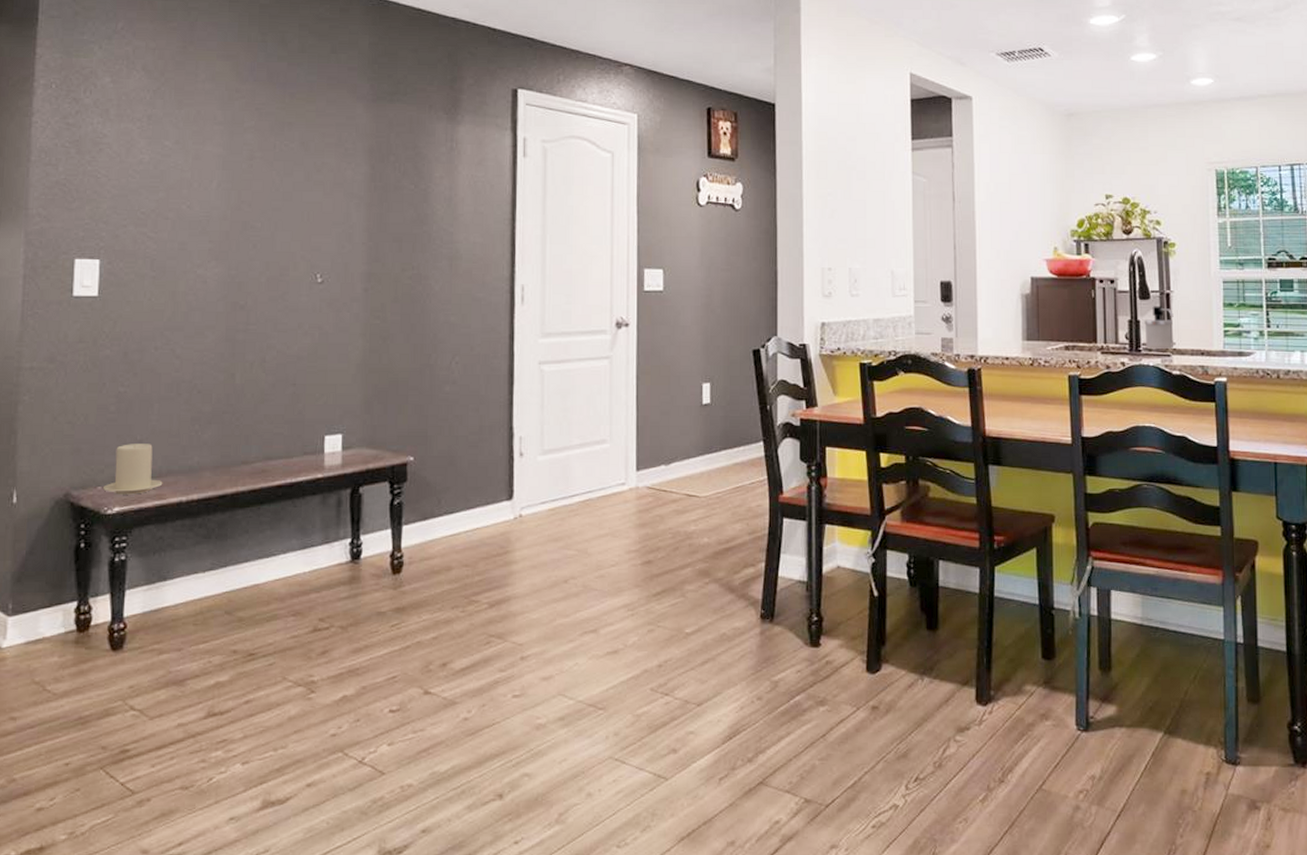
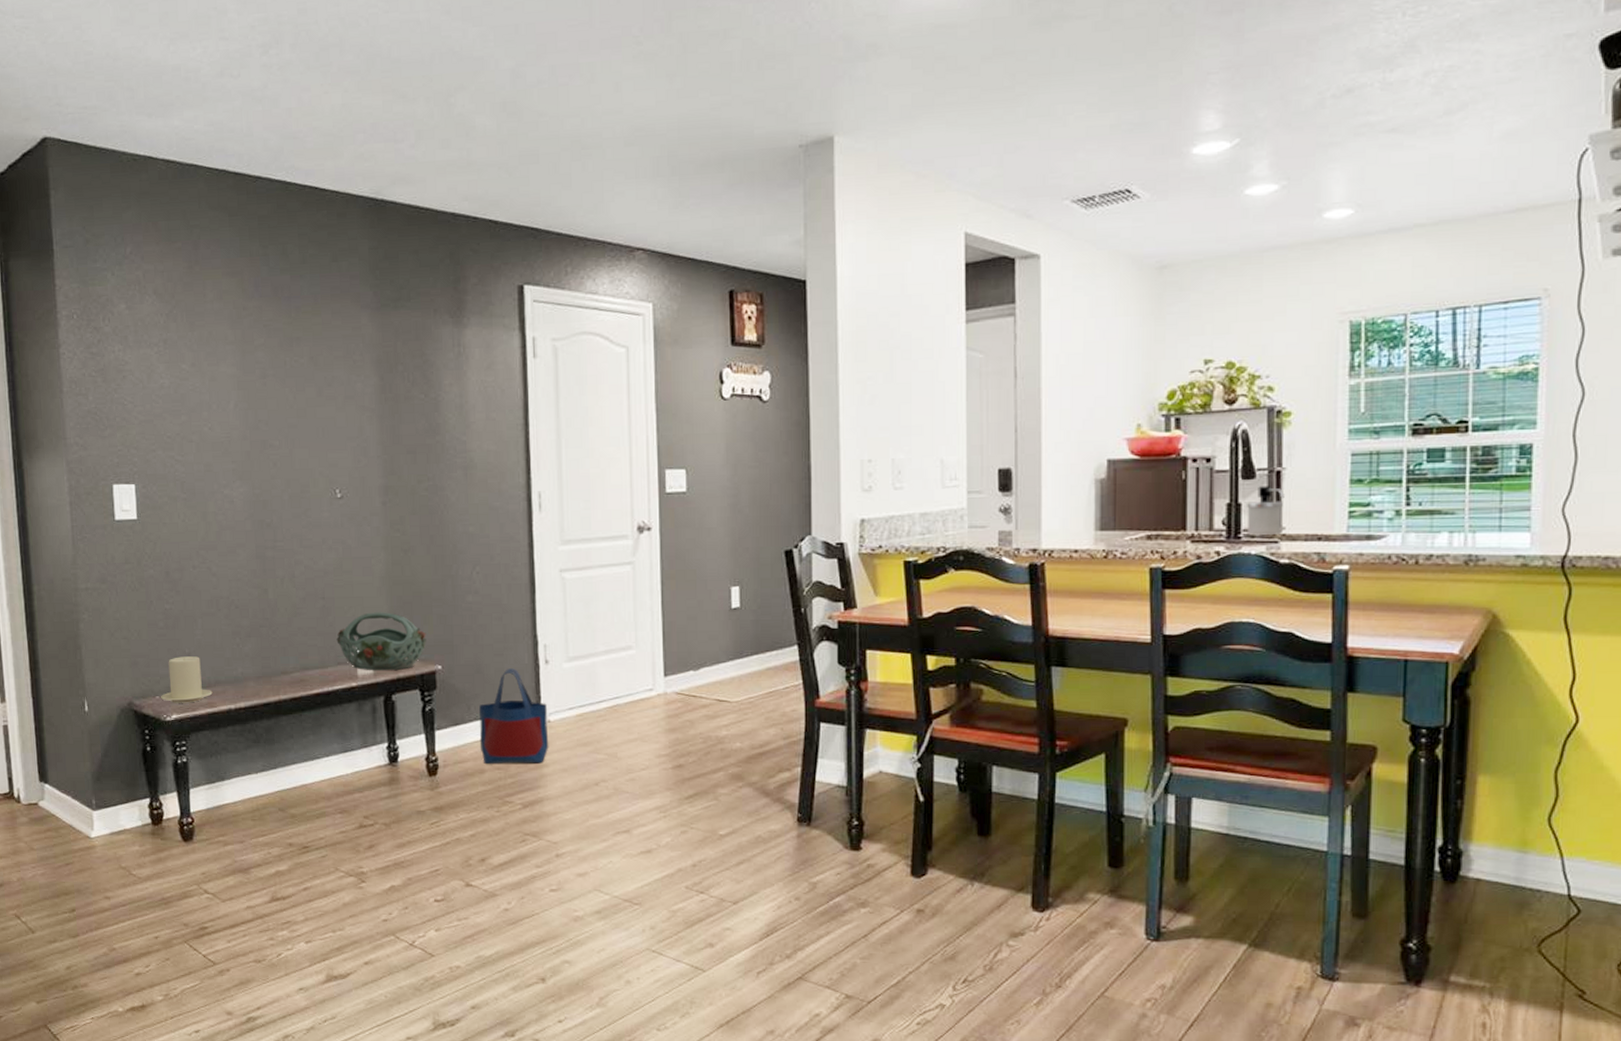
decorative basket: none [305,400,400,462] -> present [336,612,427,671]
tote bag: none [448,461,520,560] -> present [479,668,549,764]

